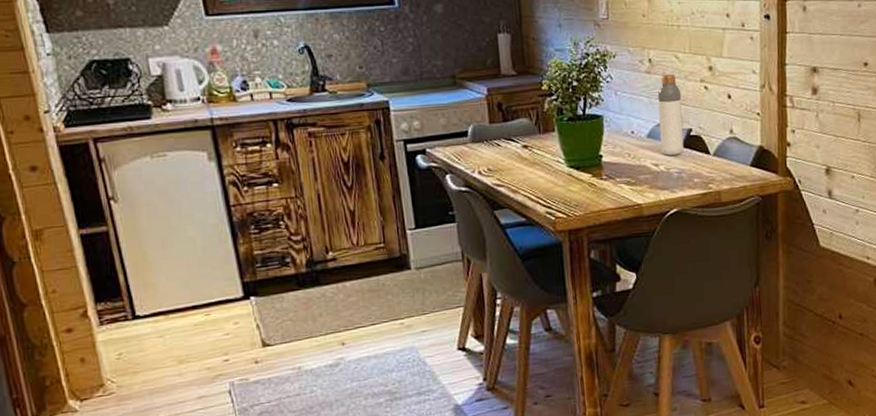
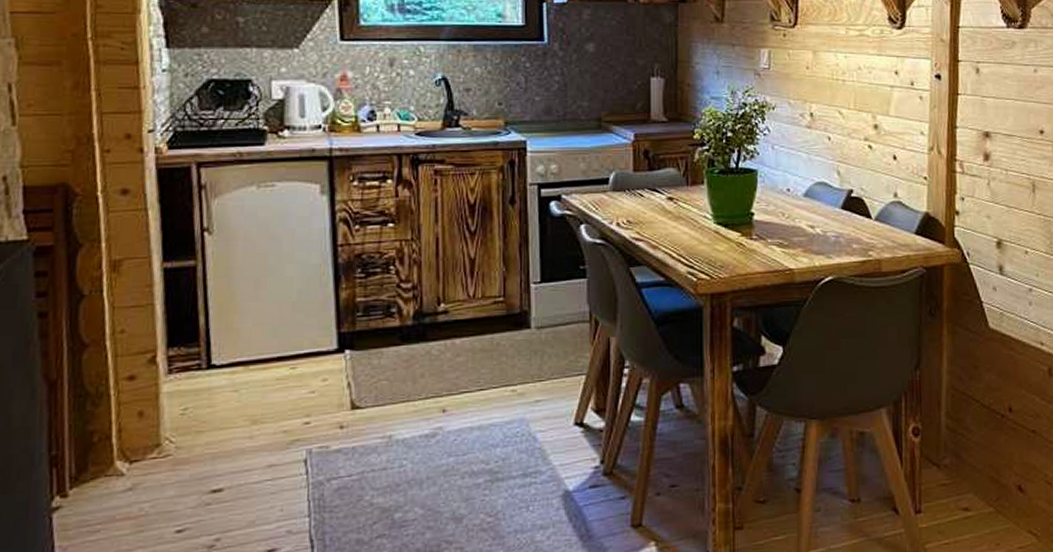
bottle: present [657,73,684,156] -> none [817,130,844,218]

